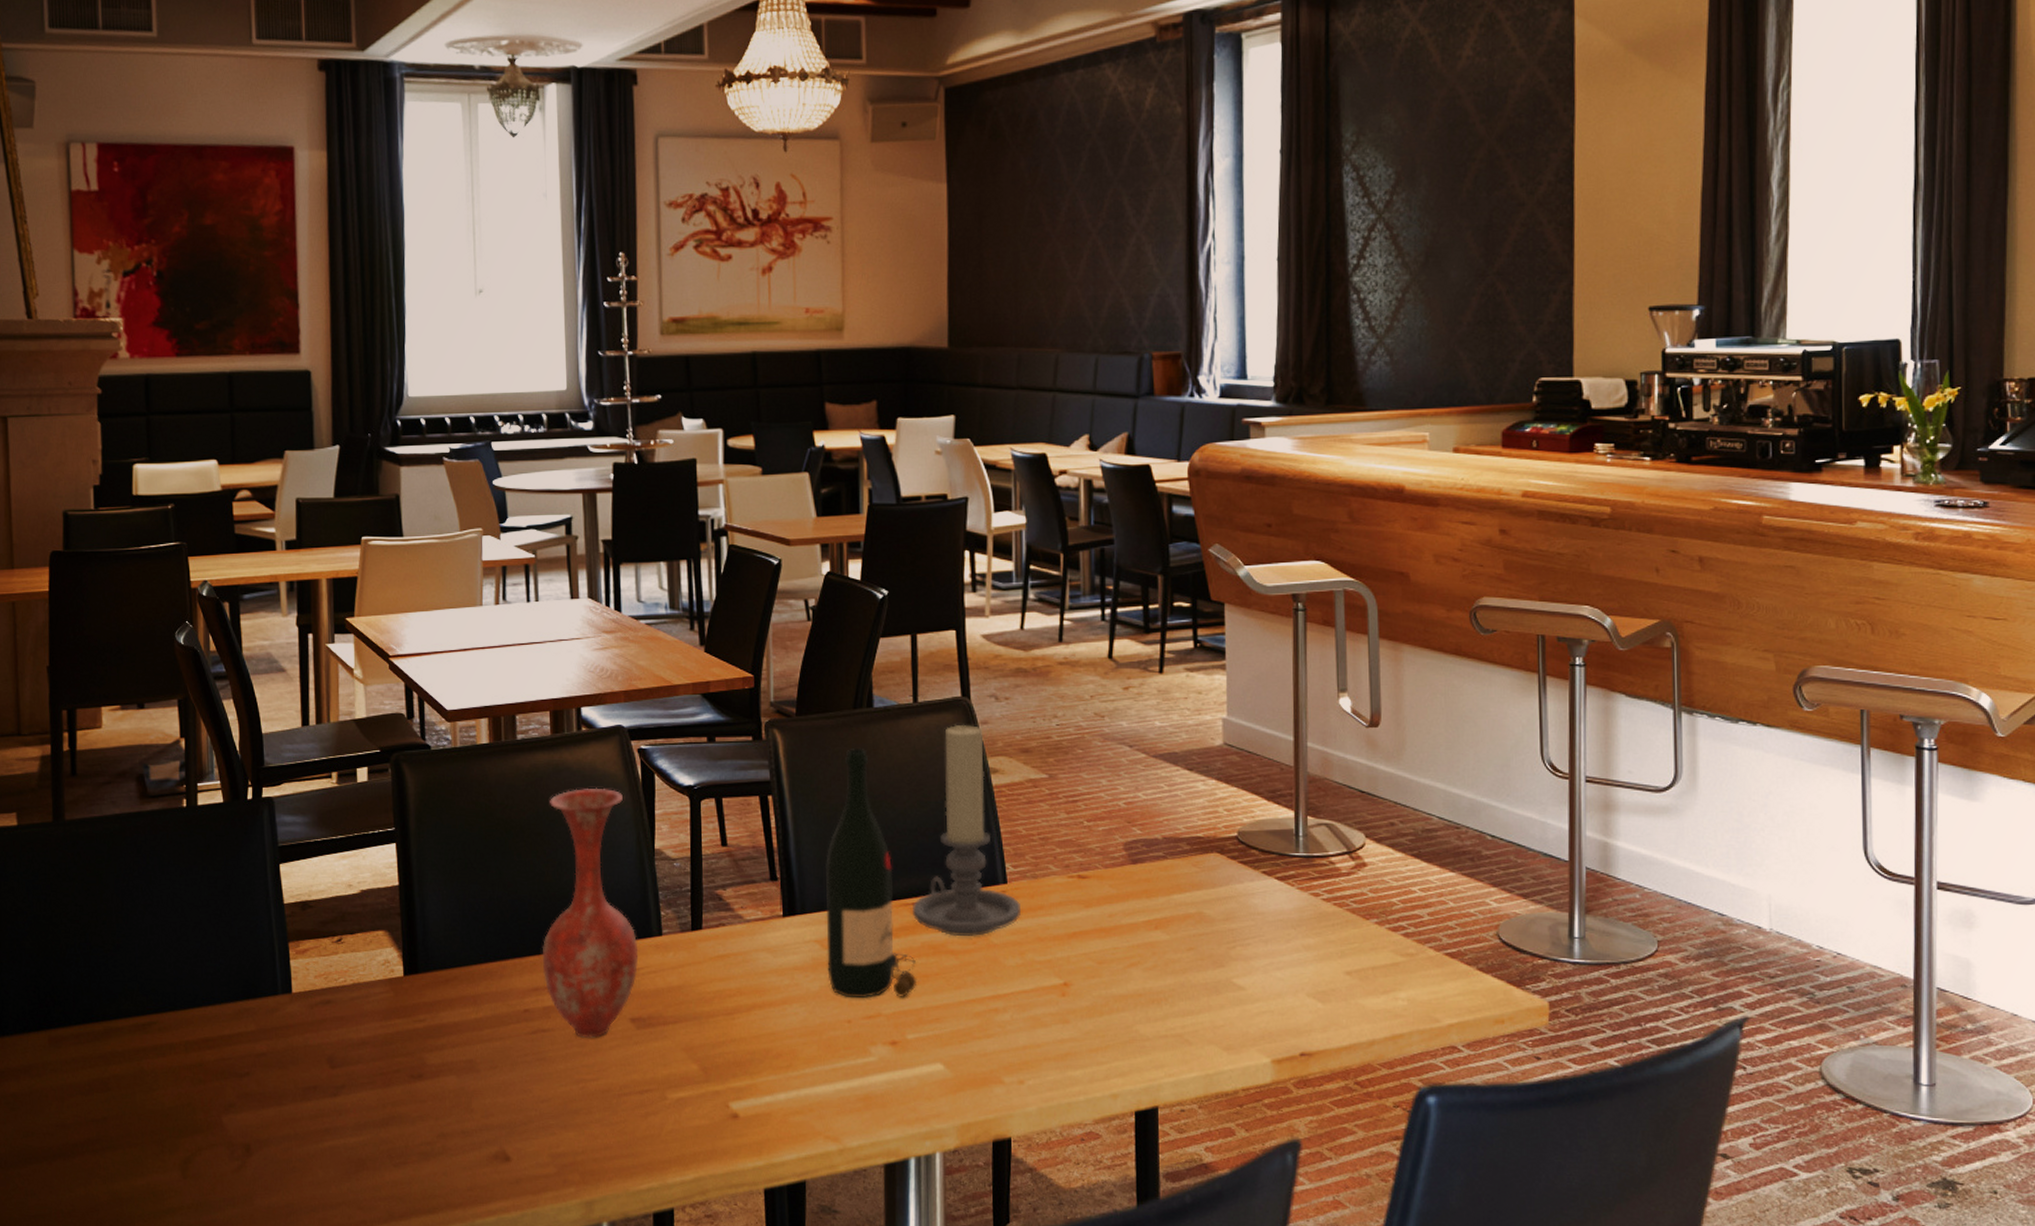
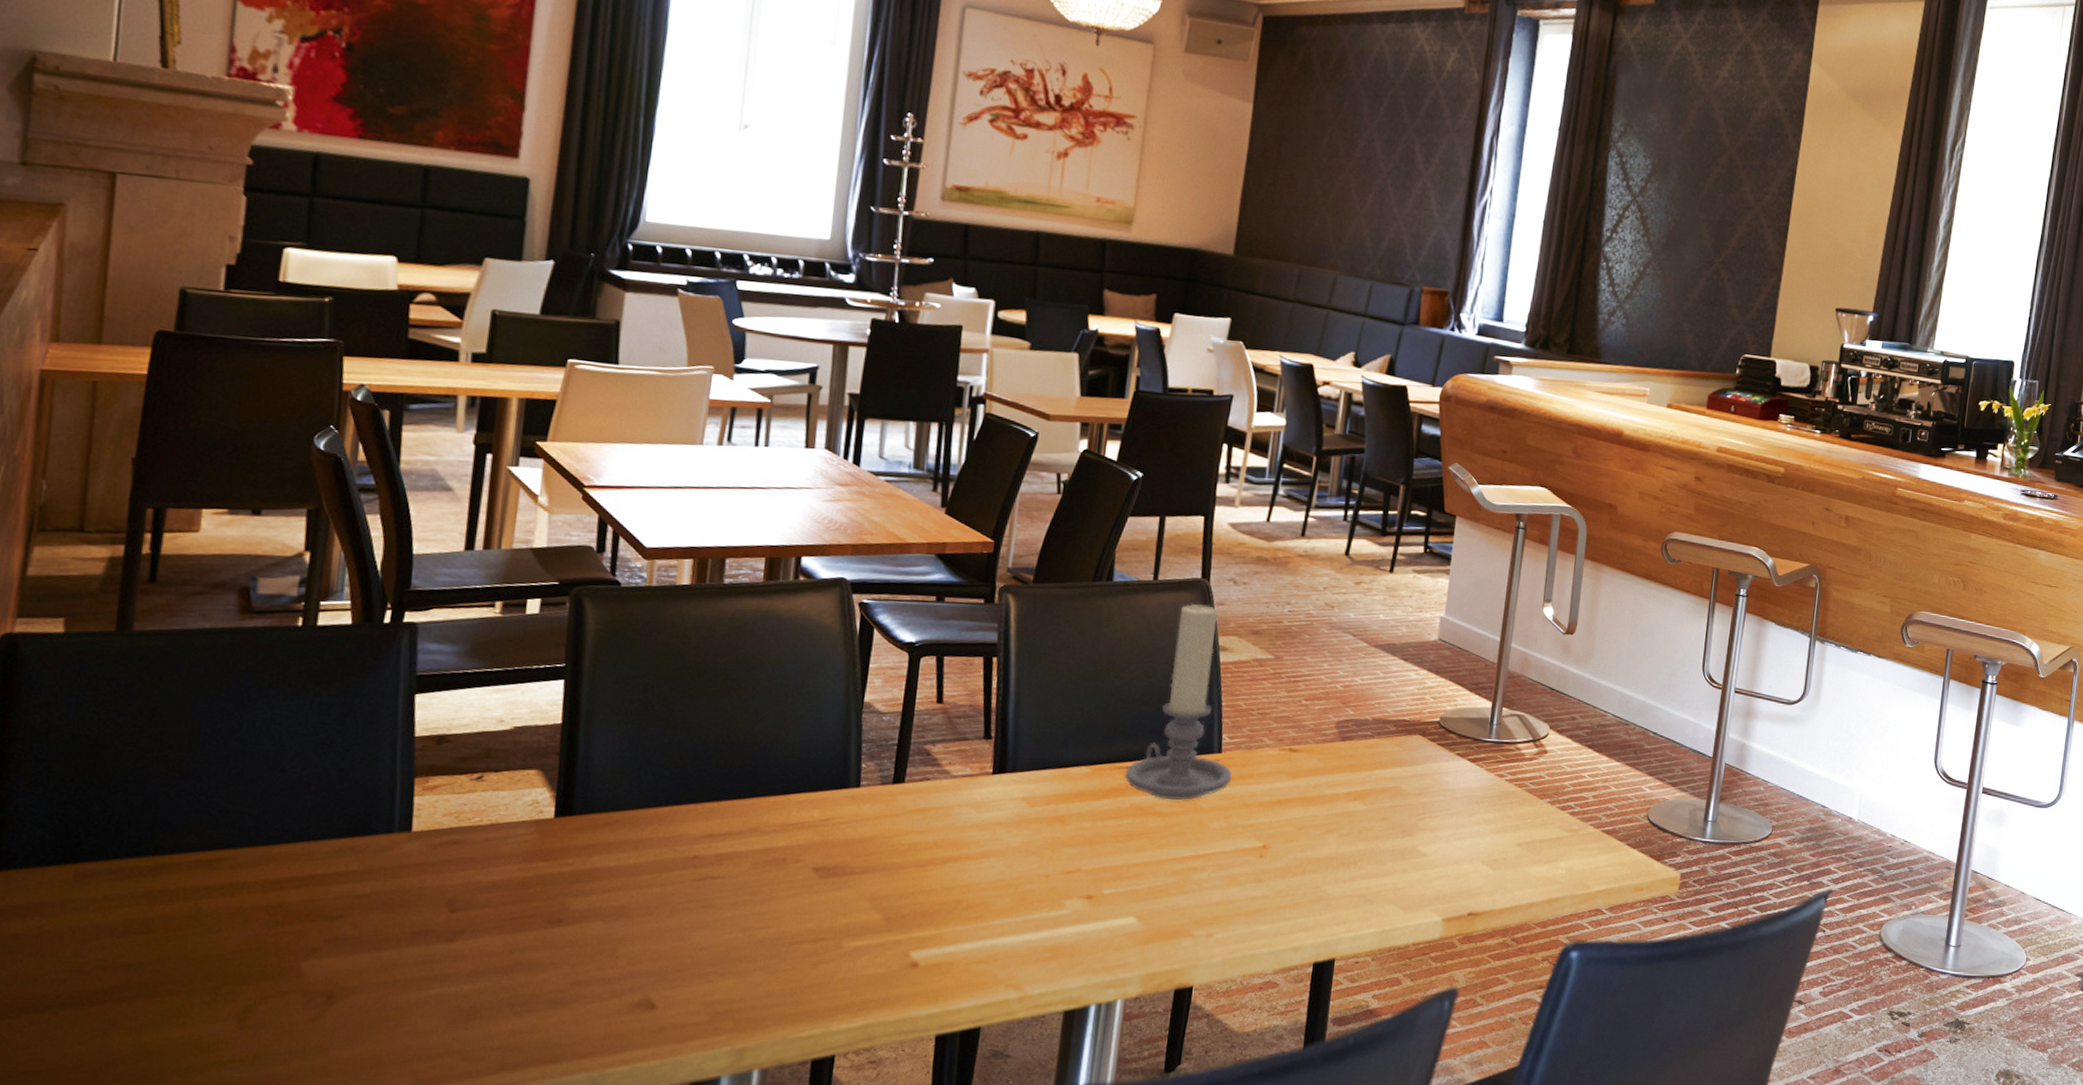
vase: present [542,787,639,1039] -> none [720,637,836,887]
wine bottle: present [824,747,917,998] -> none [1031,618,1122,855]

